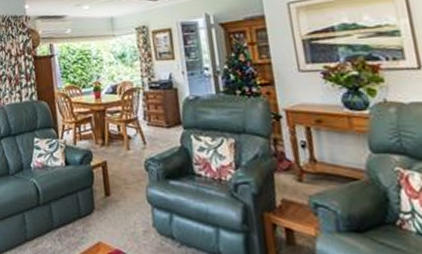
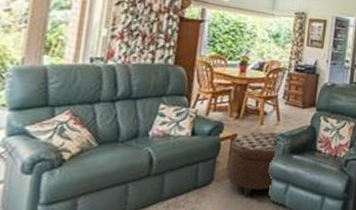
ottoman: none [102,157,155,229] -> present [226,132,281,198]

